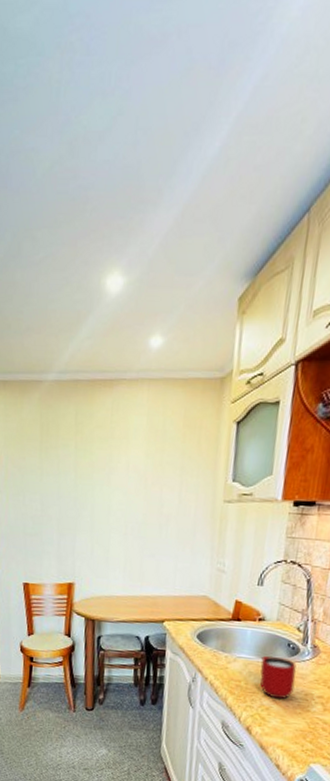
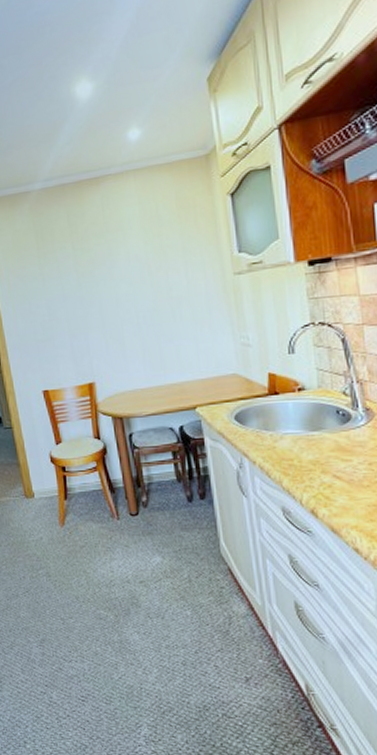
mug: present [259,656,297,699] -> none [310,427,355,474]

